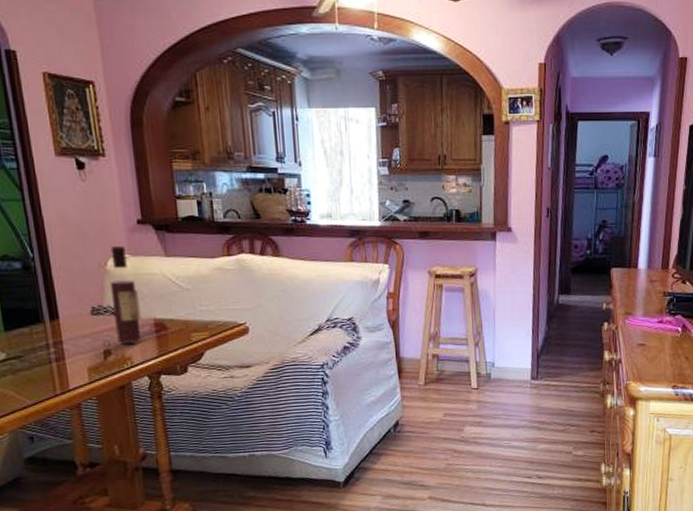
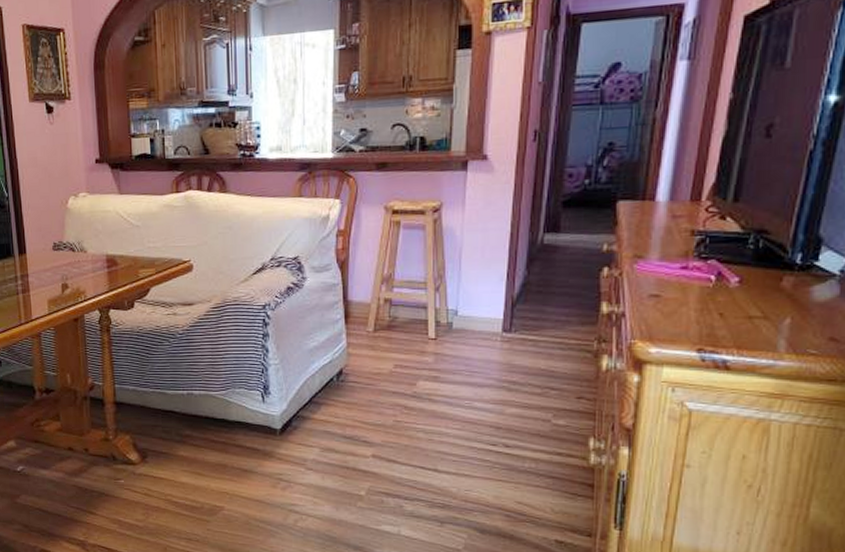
wine bottle: present [110,246,142,343] -> none [69,185,95,278]

